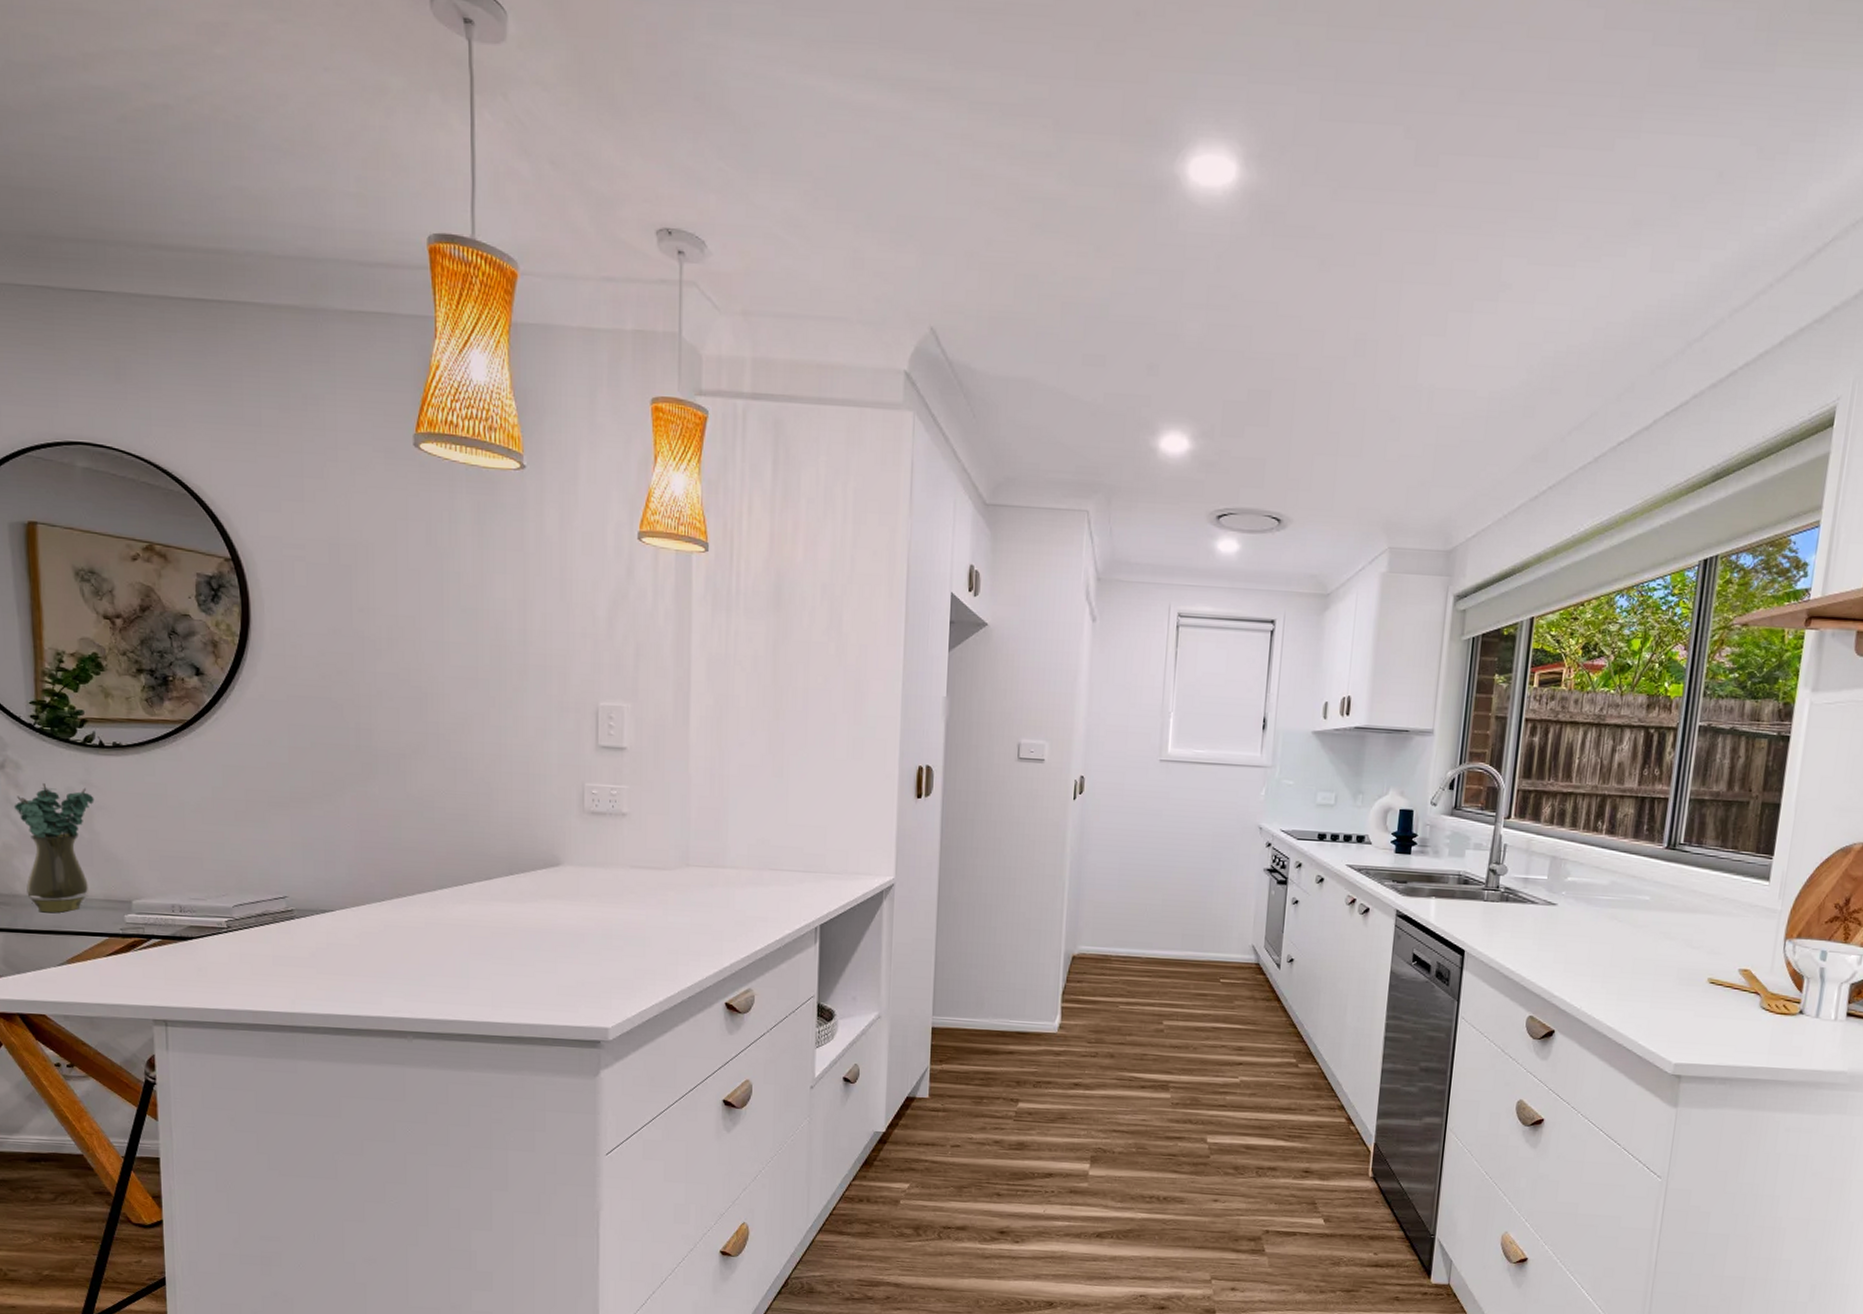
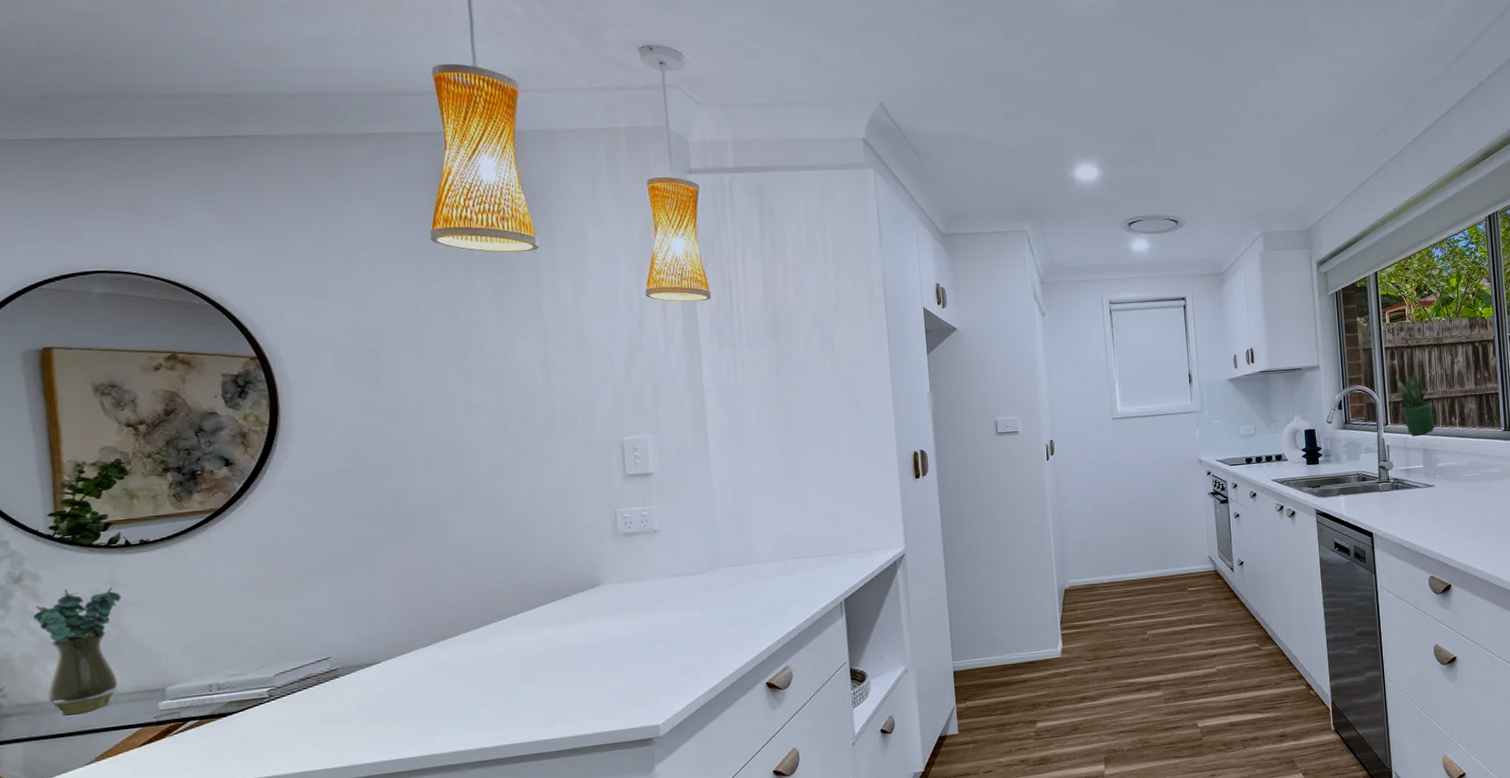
planter: none [1530,754,1578,838] -> present [1394,370,1435,436]

